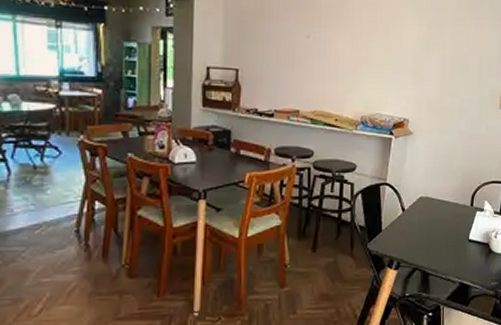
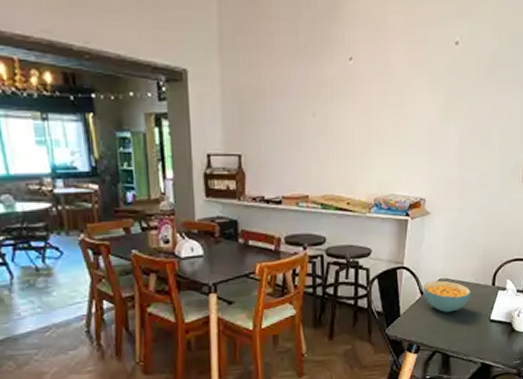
cereal bowl: none [404,198,450,231] -> present [422,280,471,313]

